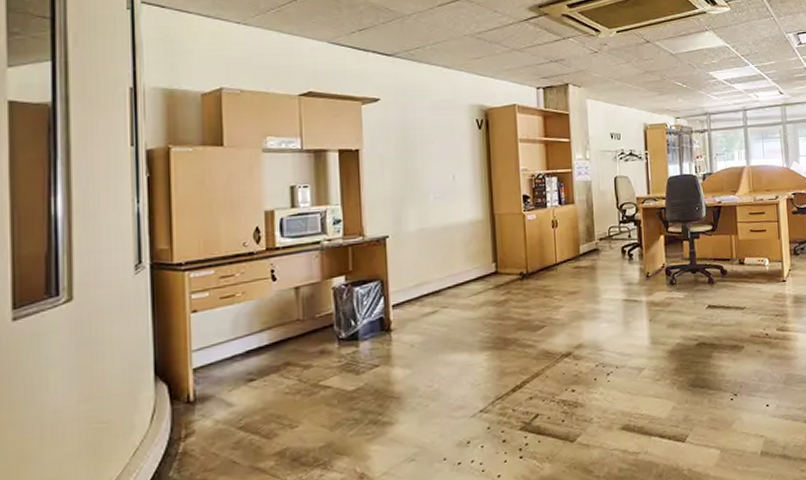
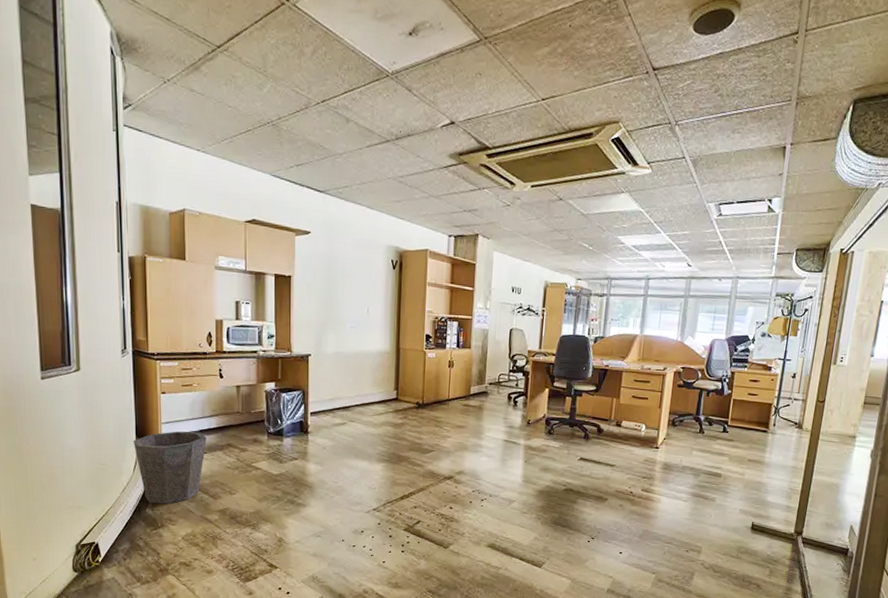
waste bin: none [151,354,256,464] -> present [134,431,207,505]

